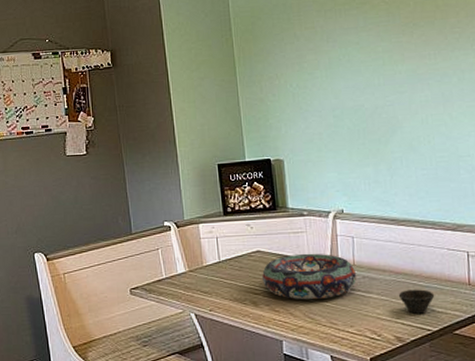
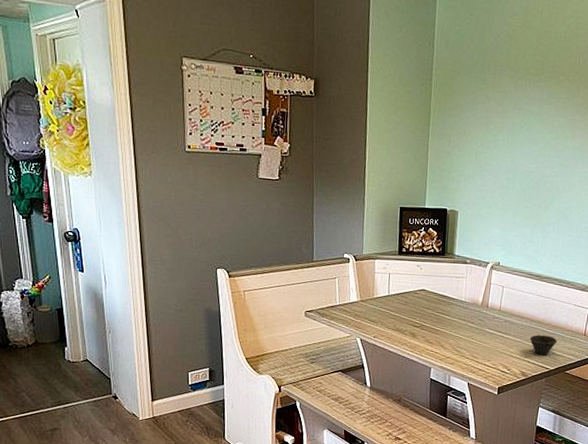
decorative bowl: present [262,253,356,300] -> none [423,296,500,336]

